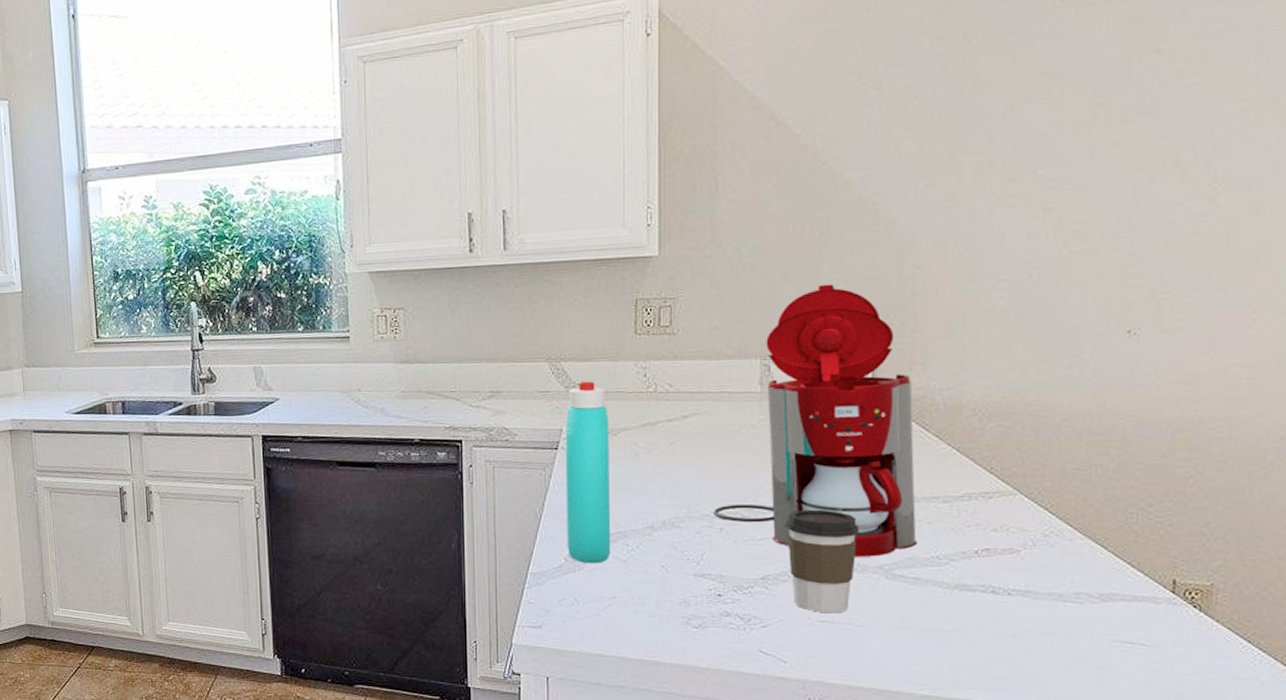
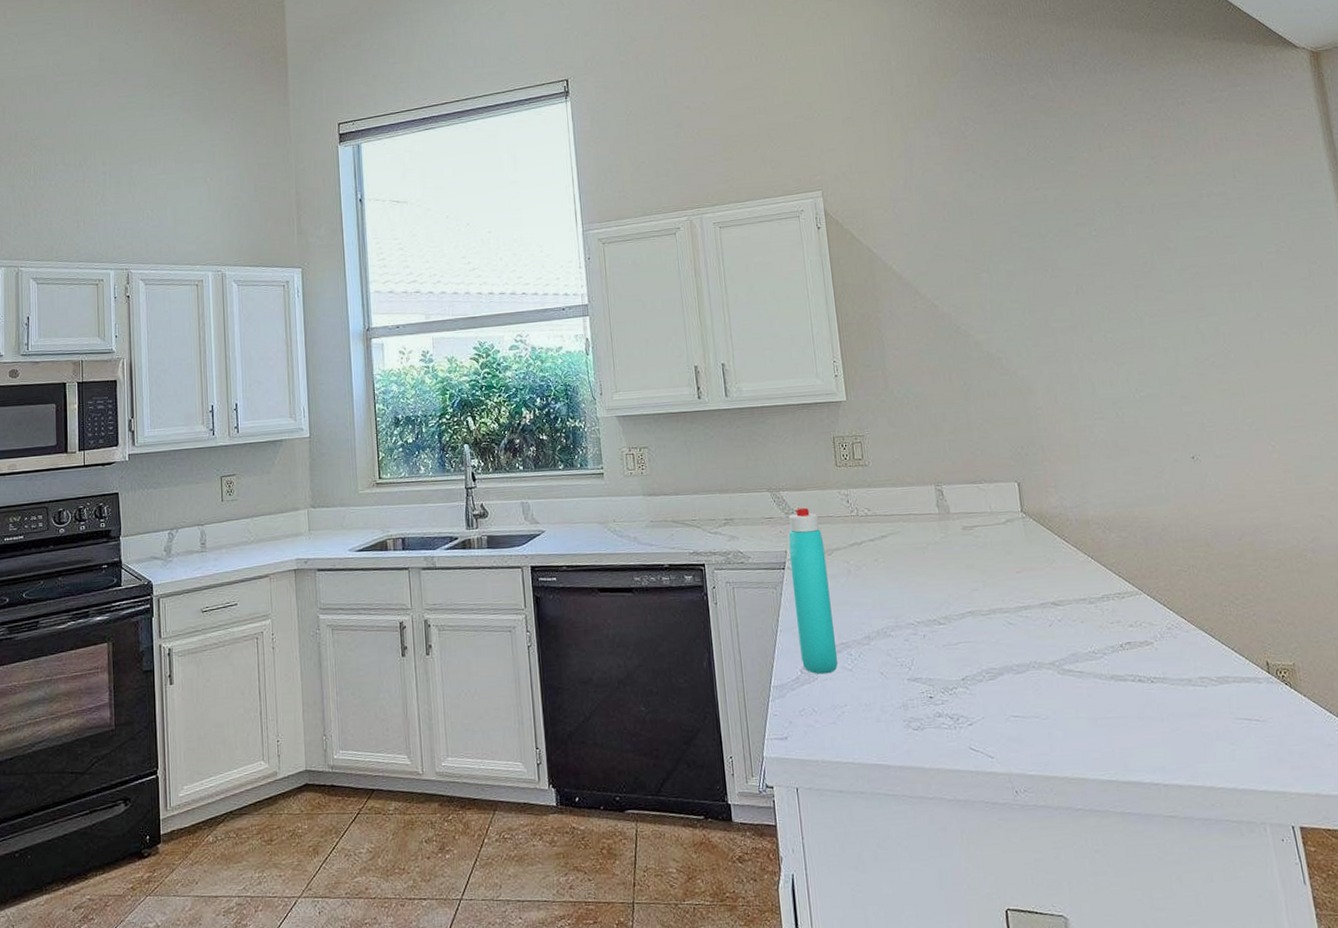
coffee maker: present [714,284,918,557] -> none [916,422,1077,656]
coffee cup: present [786,509,860,613] -> none [974,614,1034,709]

